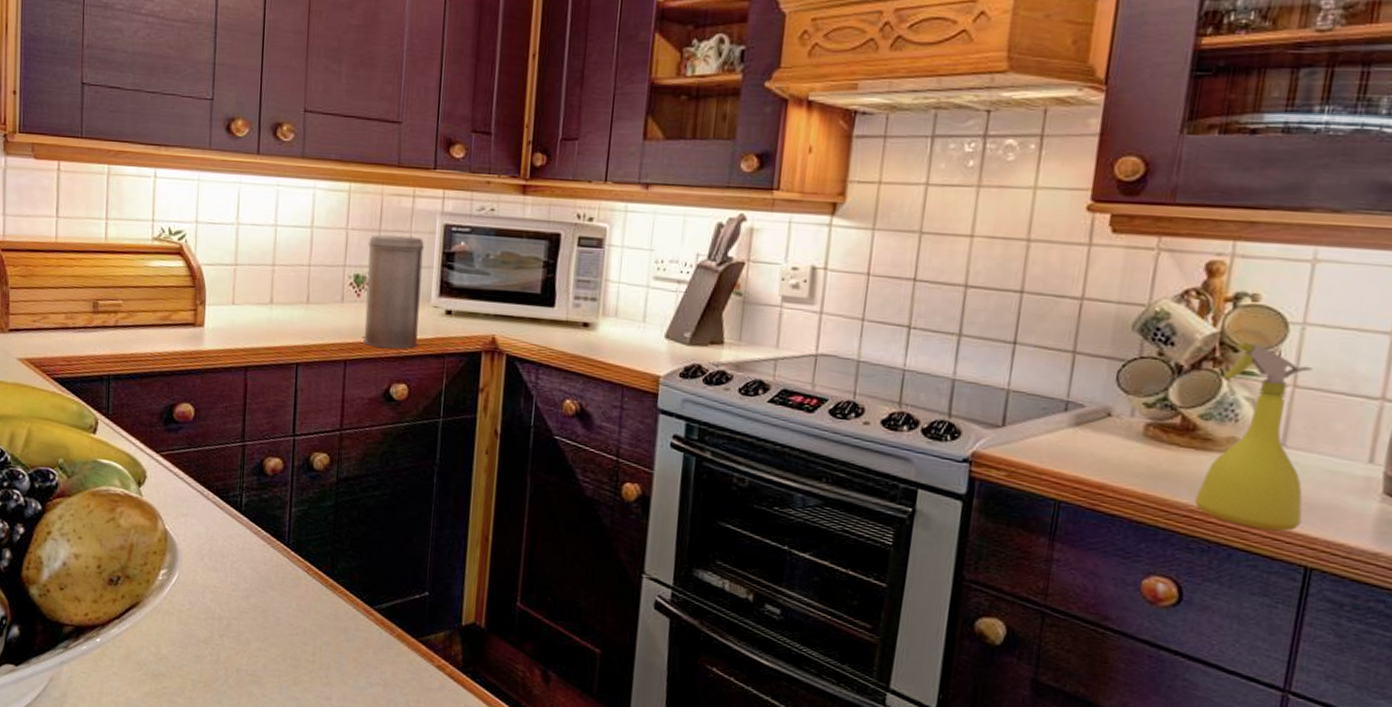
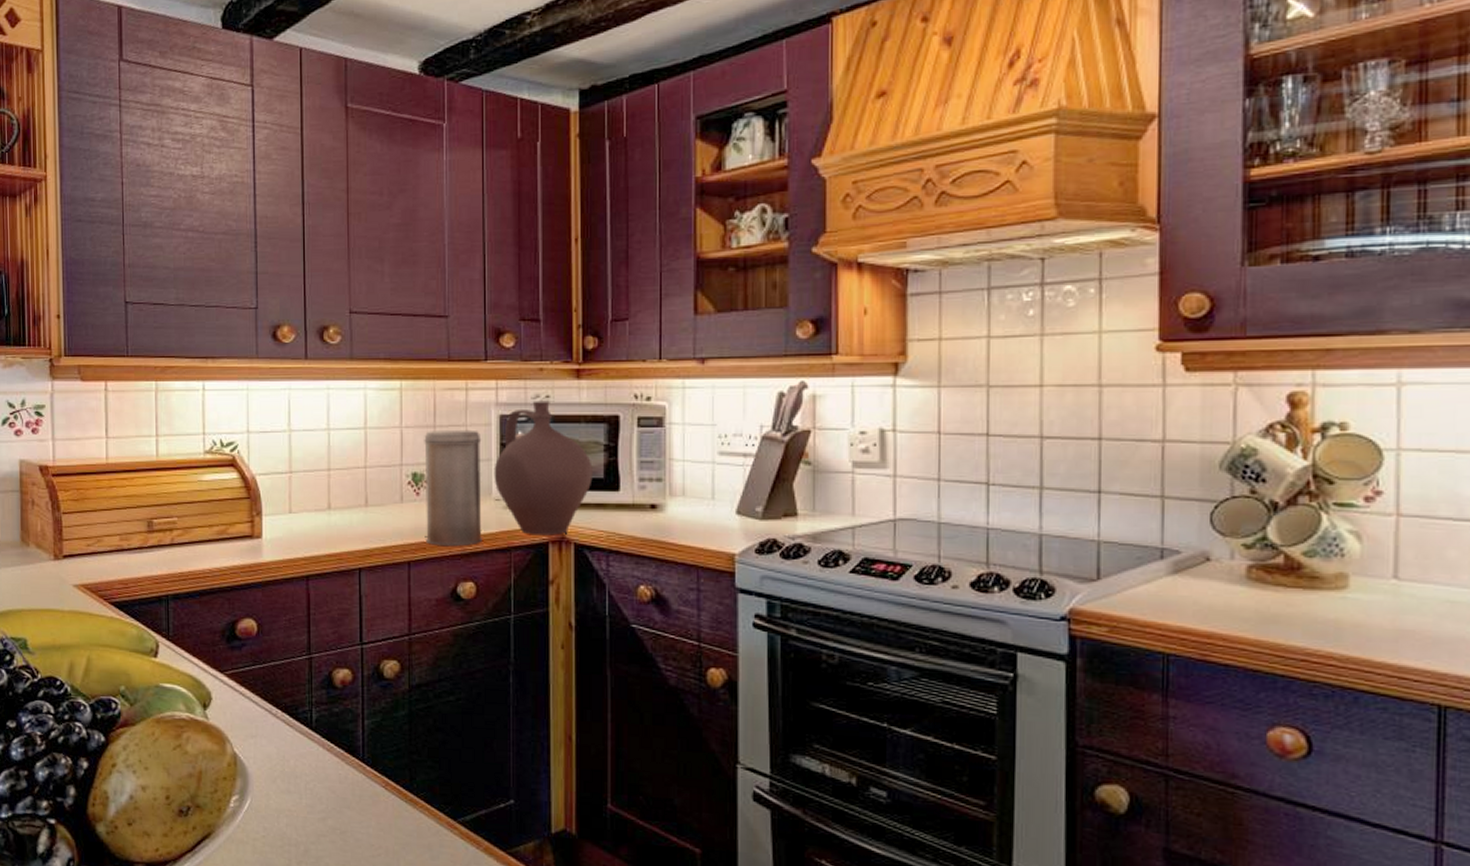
ceramic jug: none [434,213,531,346] -> present [494,401,593,536]
spray bottle: present [1195,342,1312,532] -> none [1311,473,1427,670]

